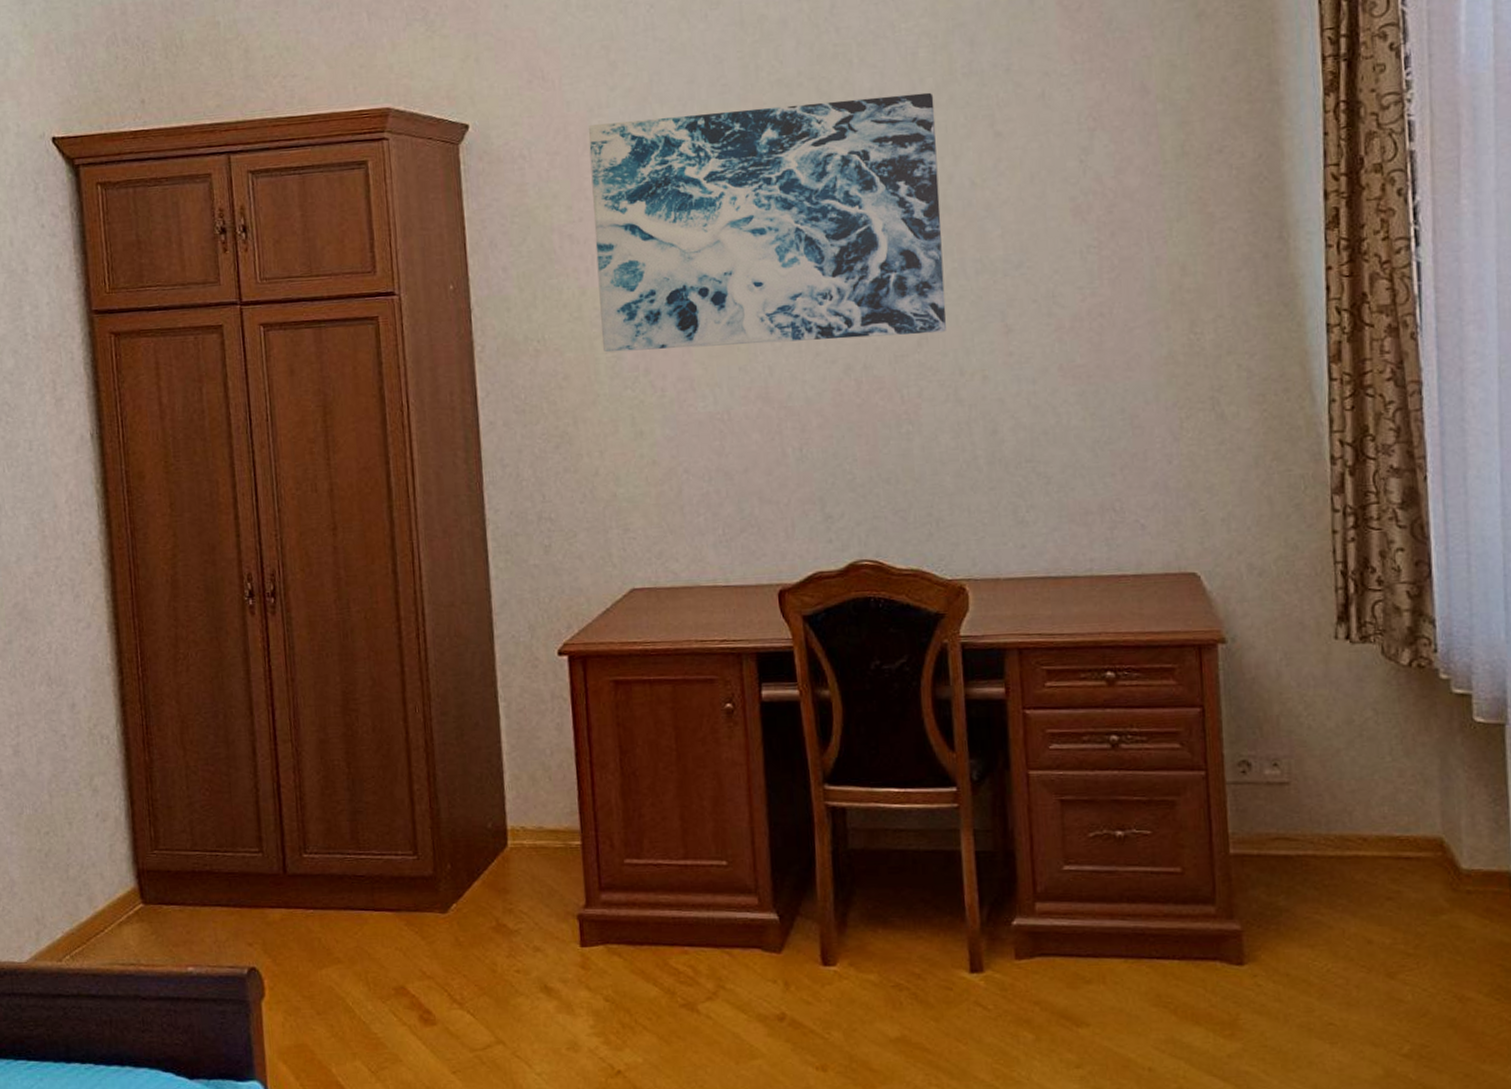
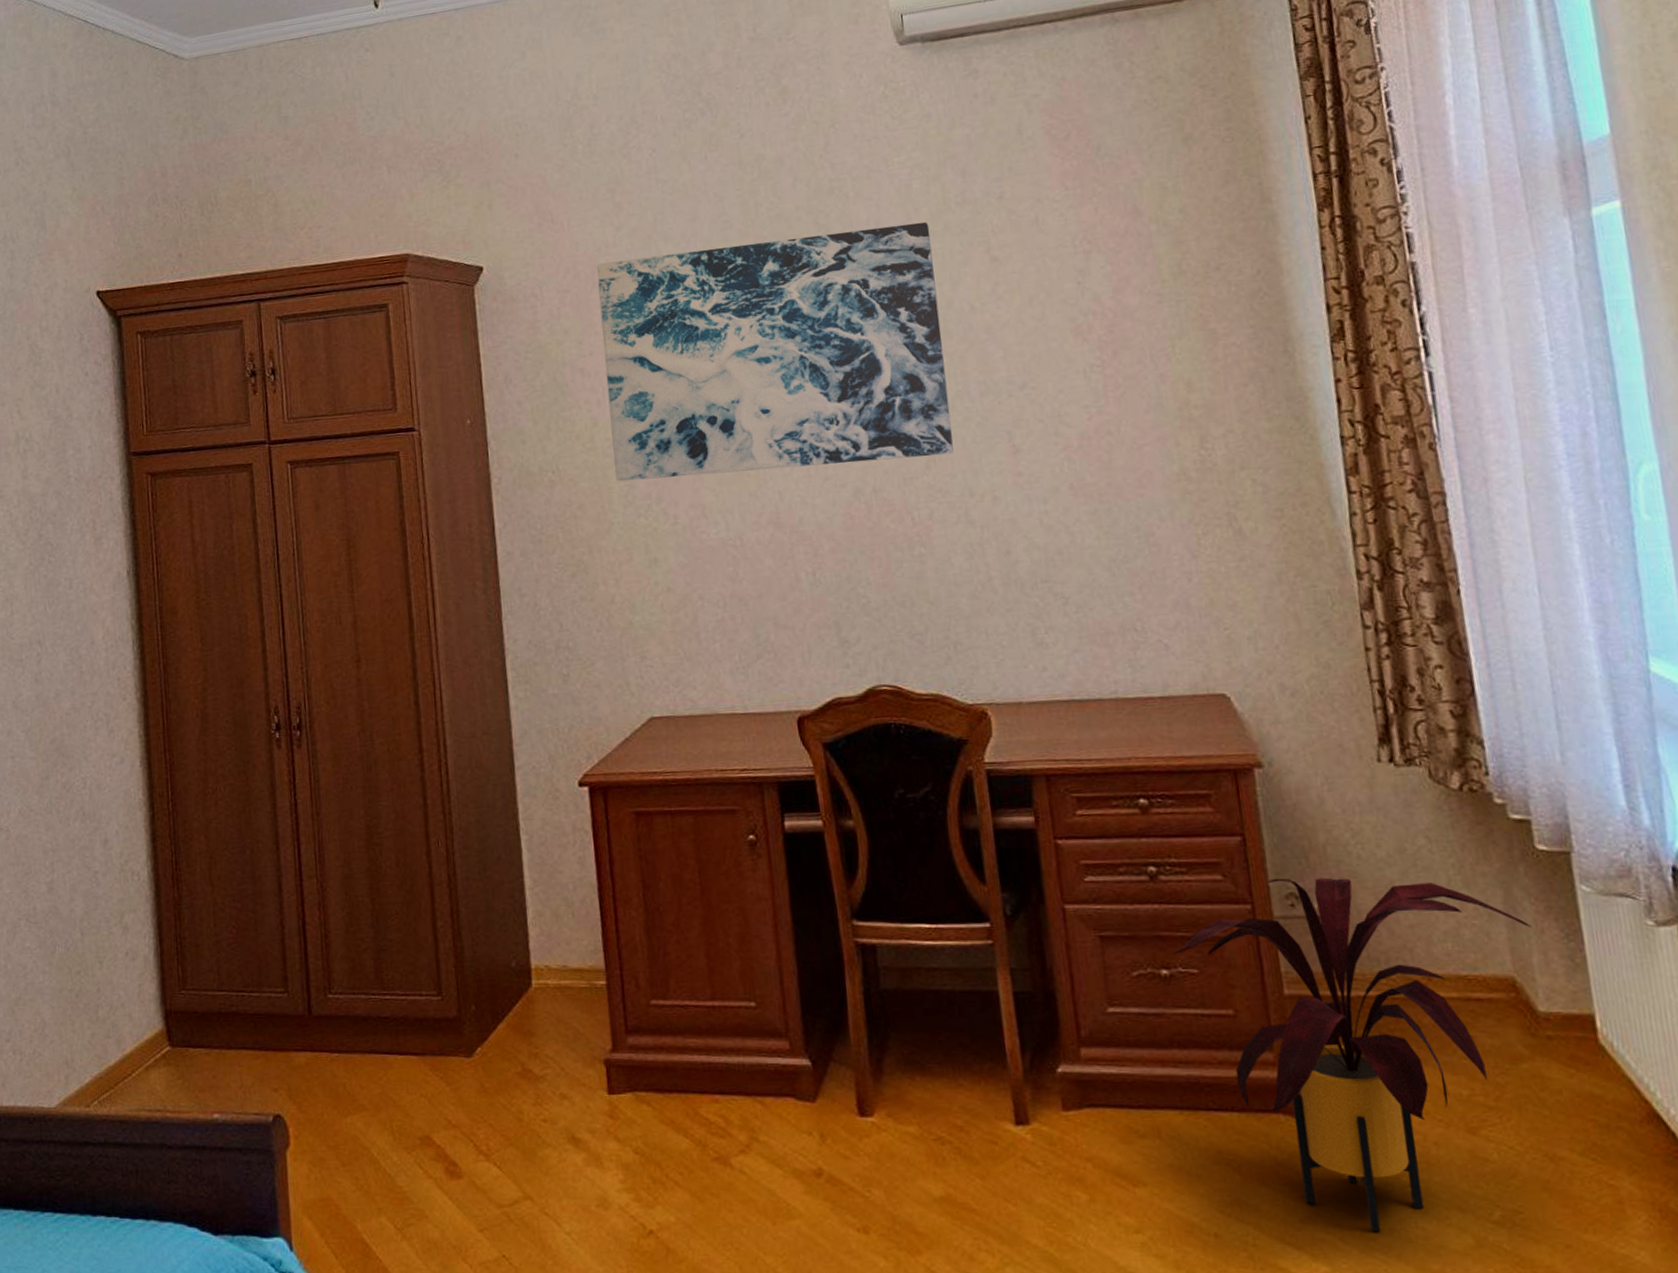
house plant: none [1128,746,1462,1065] -> present [1172,877,1531,1232]

